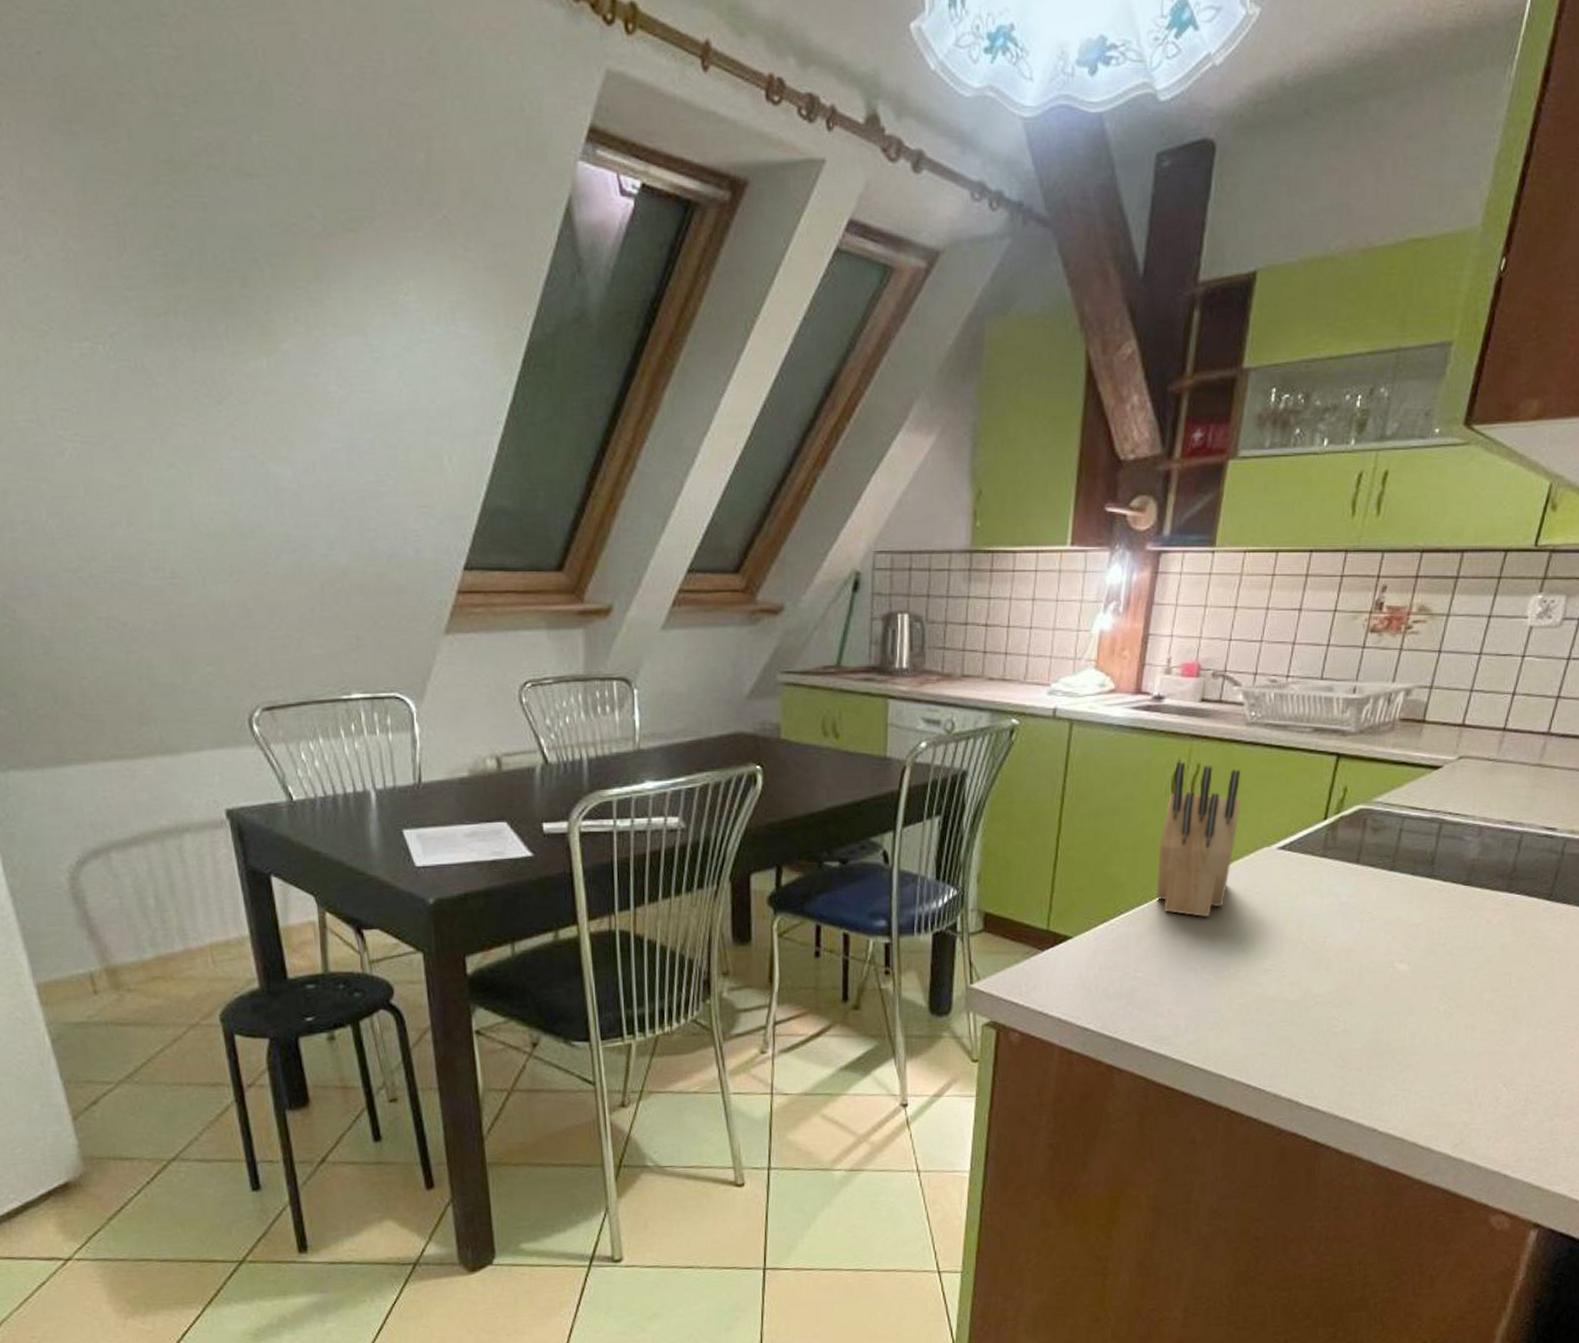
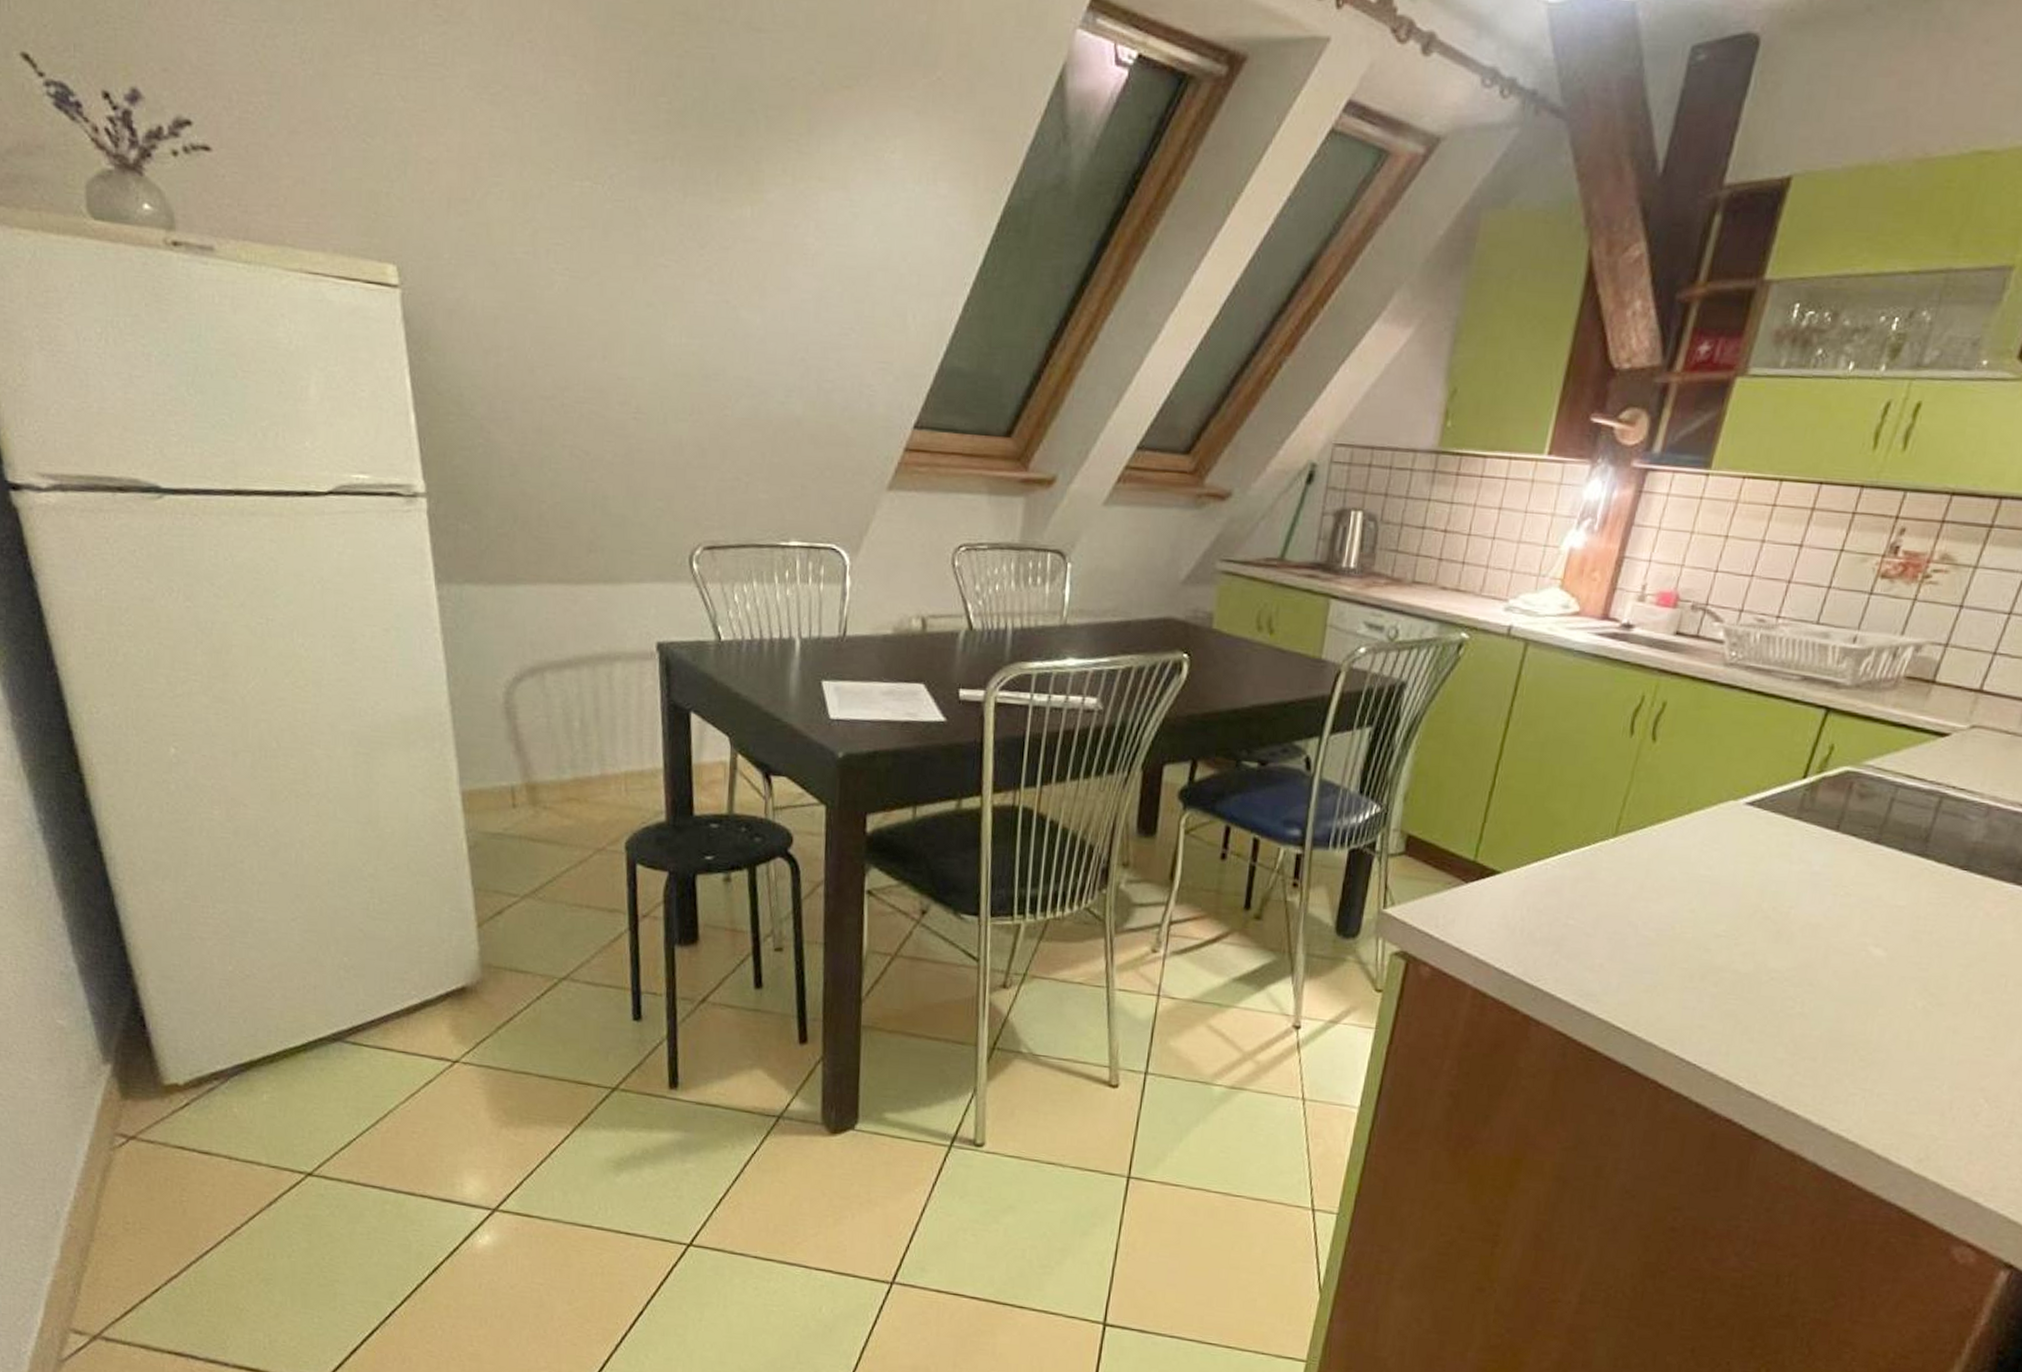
knife block: present [1156,761,1241,918] -> none [1600,697,1712,870]

